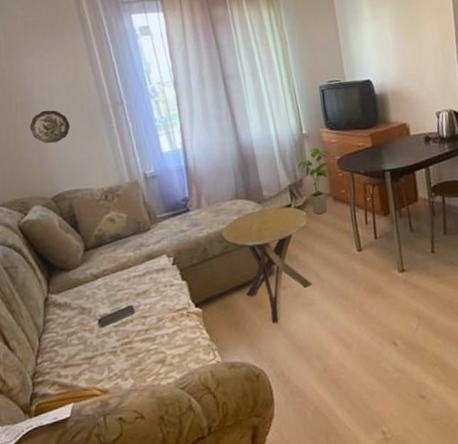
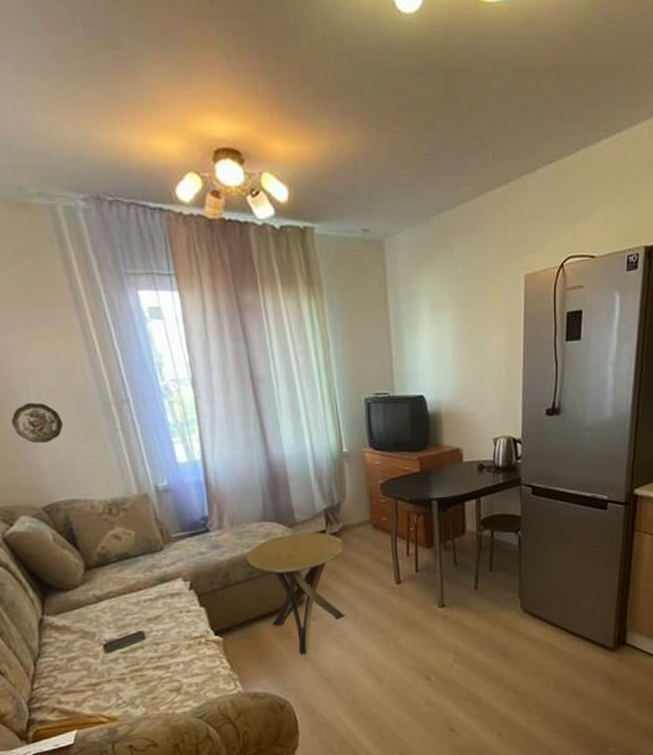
house plant: present [297,148,332,215] -> none [335,469,375,543]

